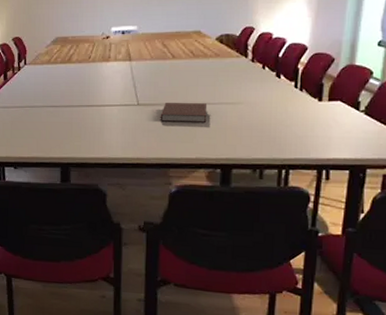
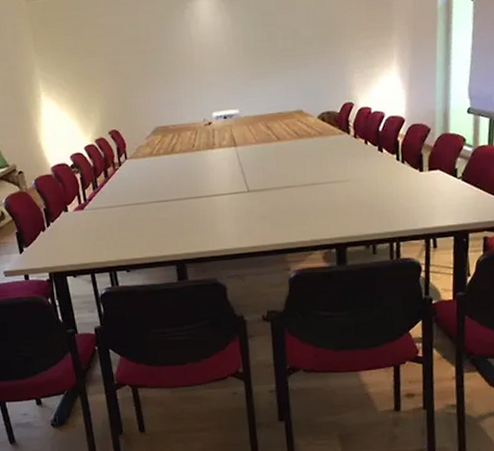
notebook: present [160,103,208,122] -> none [271,184,317,206]

